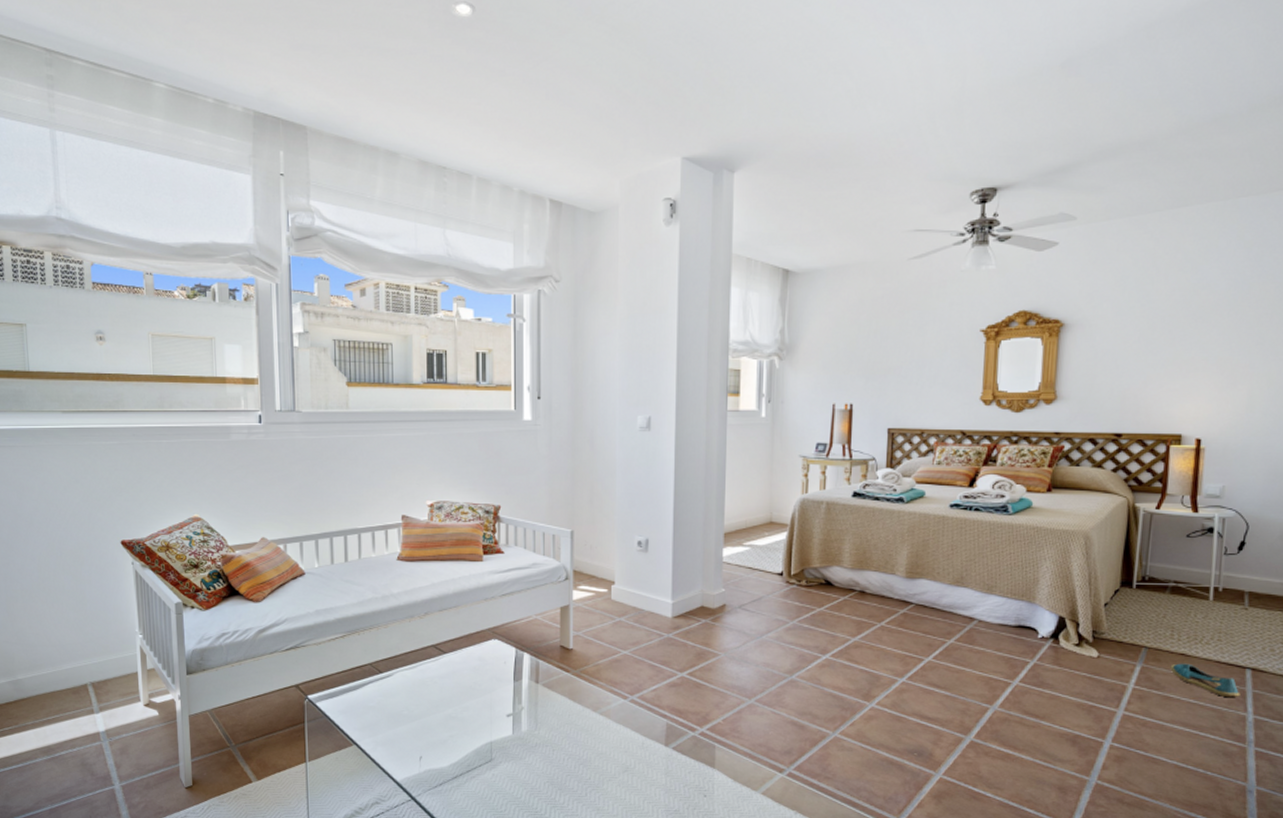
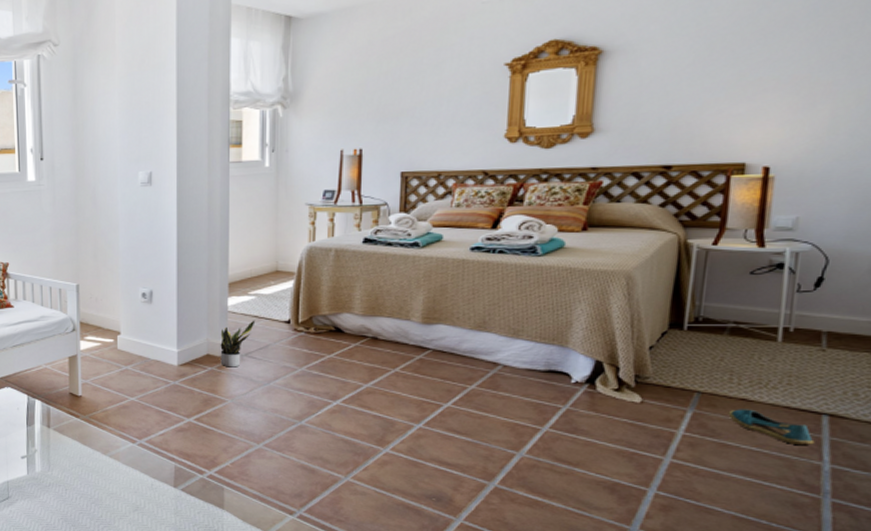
potted plant: none [714,571,750,620] -> present [220,320,256,368]

